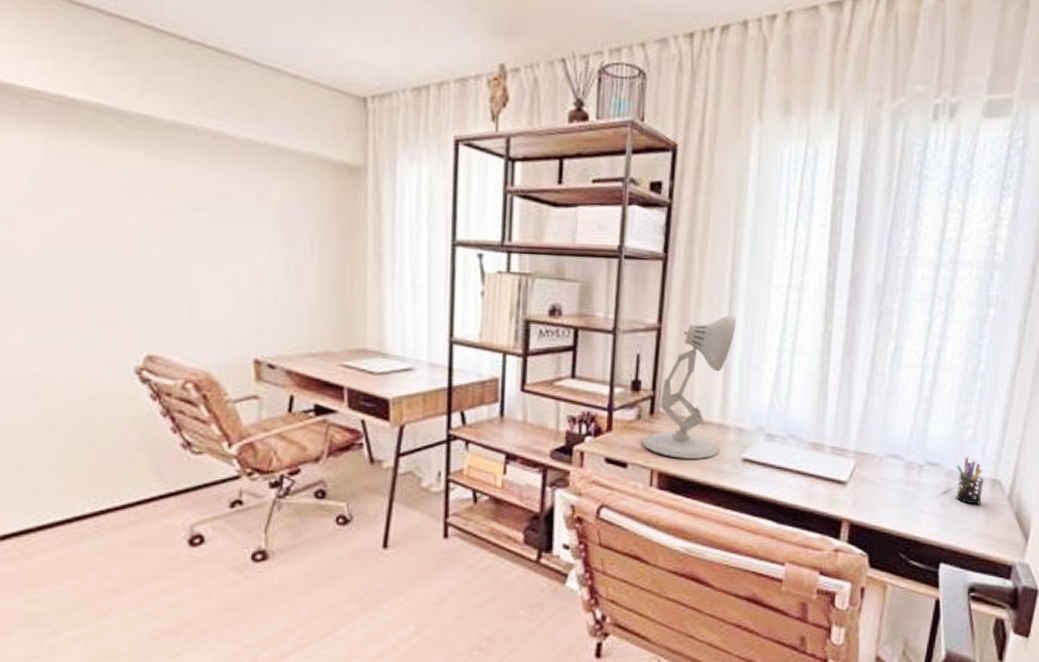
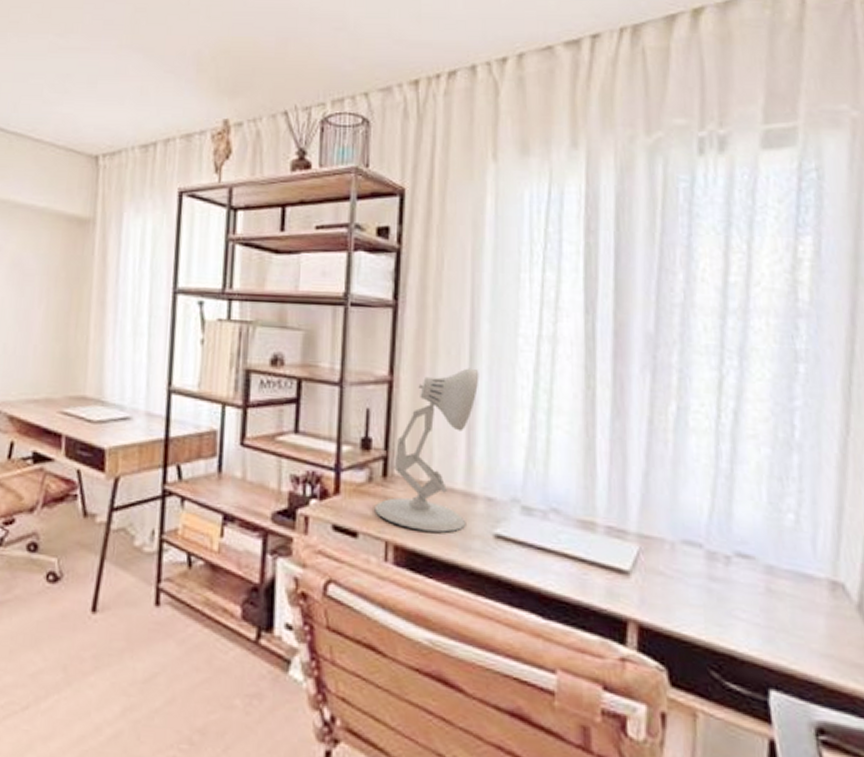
pen holder: present [956,457,985,505] -> none [776,549,821,614]

